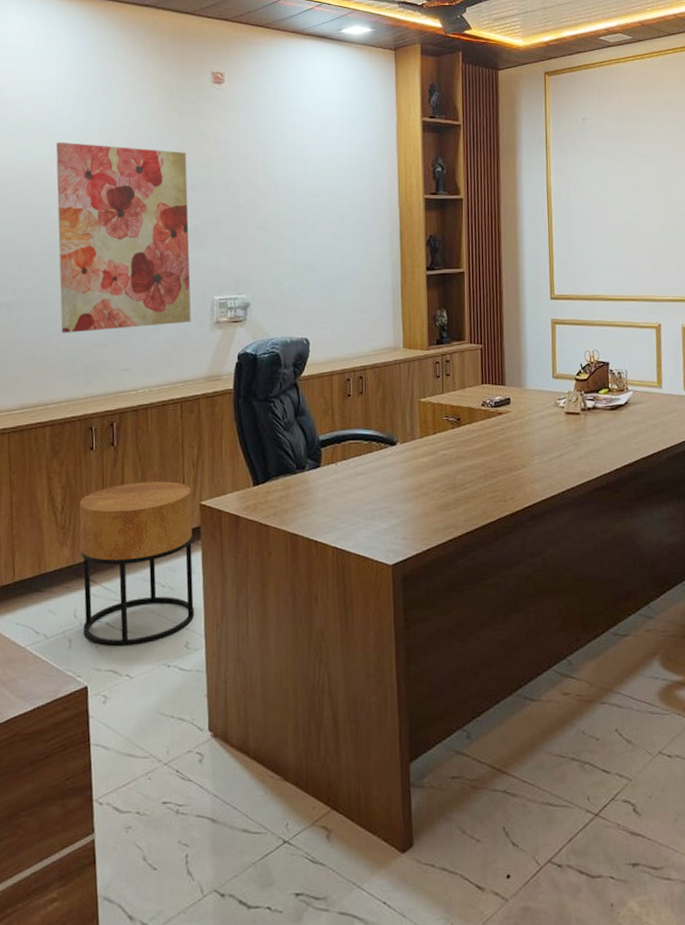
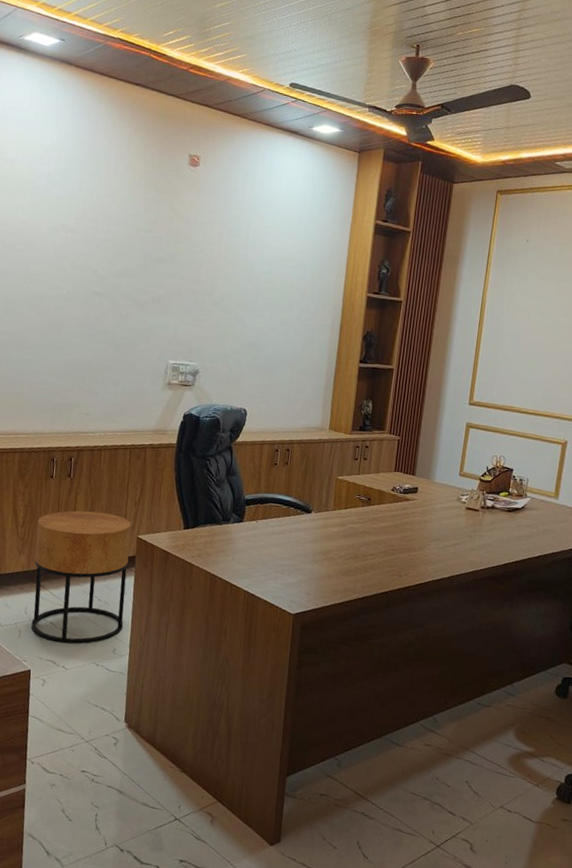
wall art: present [56,142,191,333] -> none [36,203,159,381]

